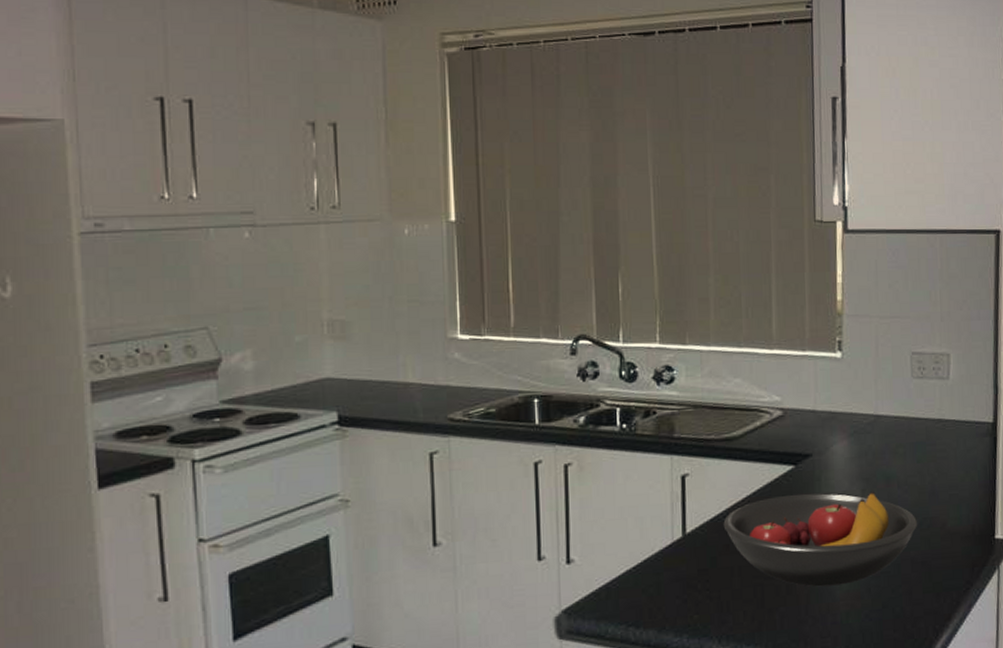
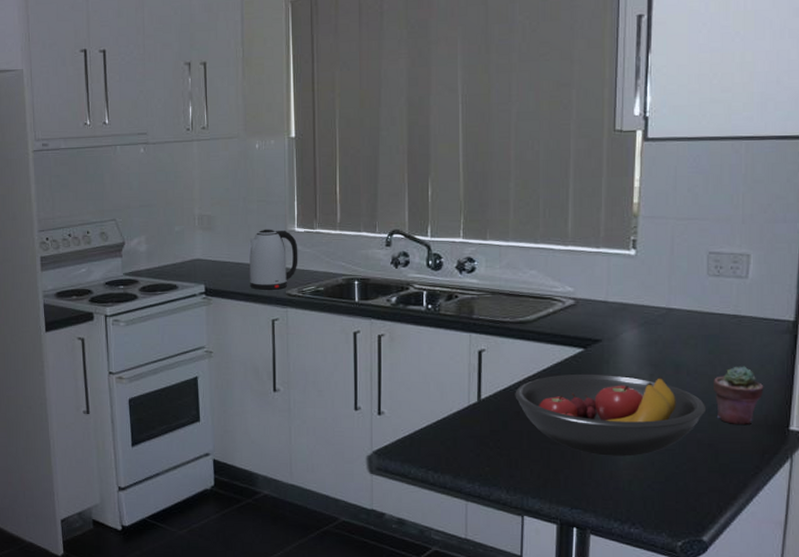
kettle: none [398,336,463,415] -> present [249,229,298,290]
potted succulent: none [923,473,970,538] -> present [714,366,764,424]

